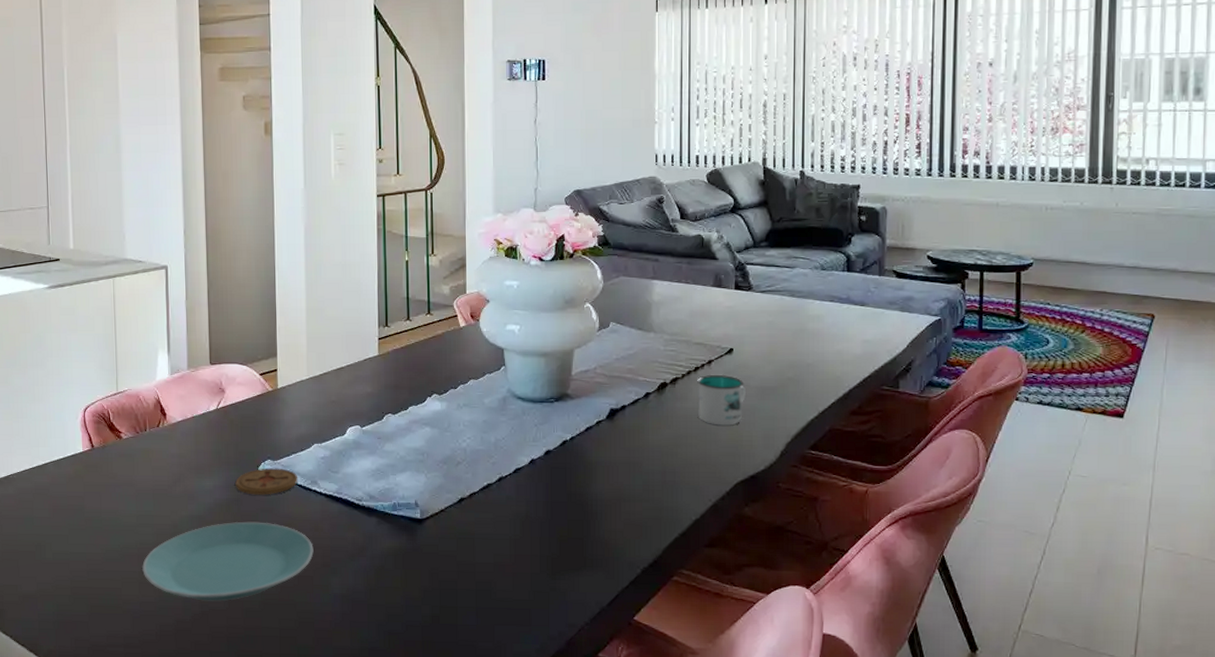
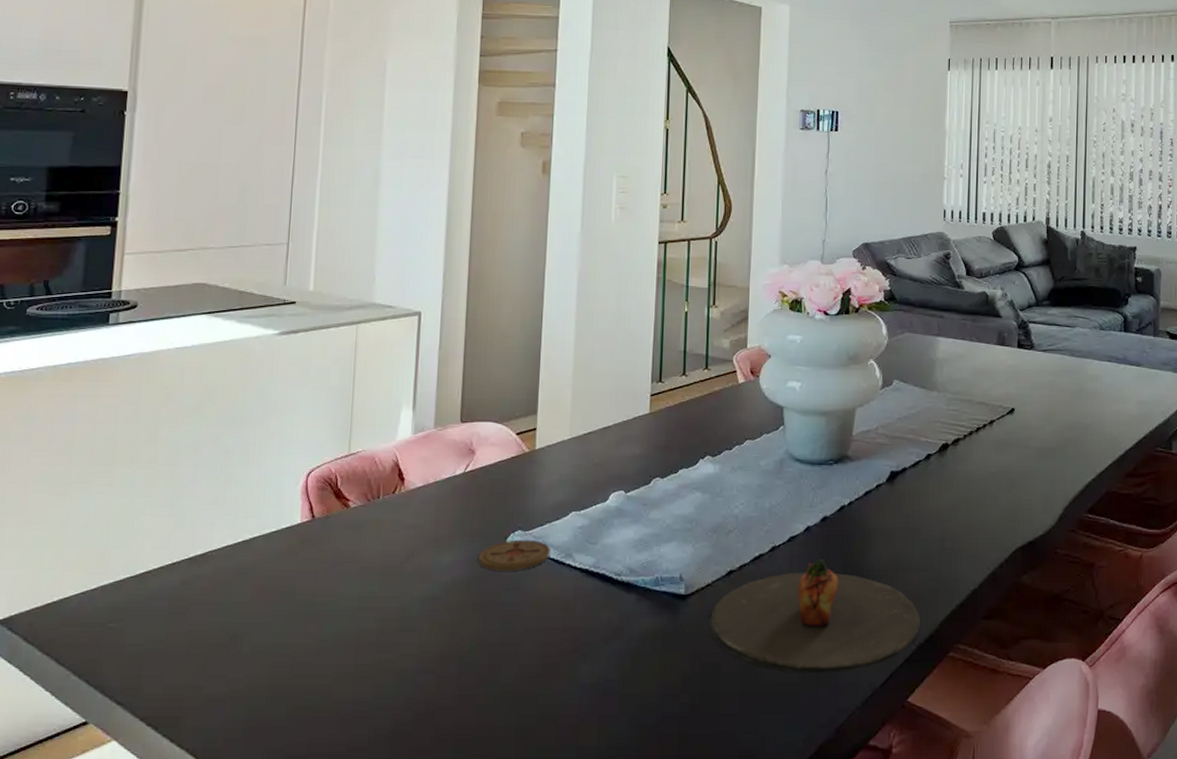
plate: present [141,521,314,601] -> none [358,602,563,697]
plate: none [444,489,644,592] -> present [709,559,920,674]
mug: present [697,375,747,426] -> none [979,436,1027,489]

